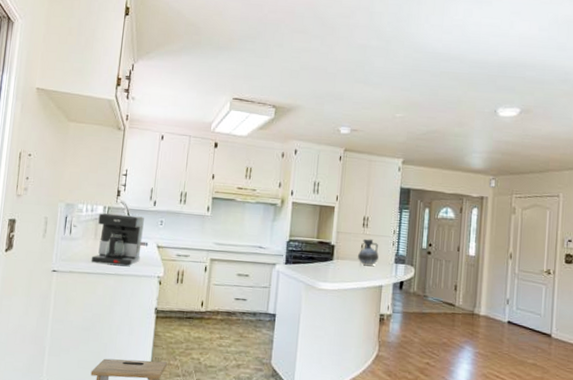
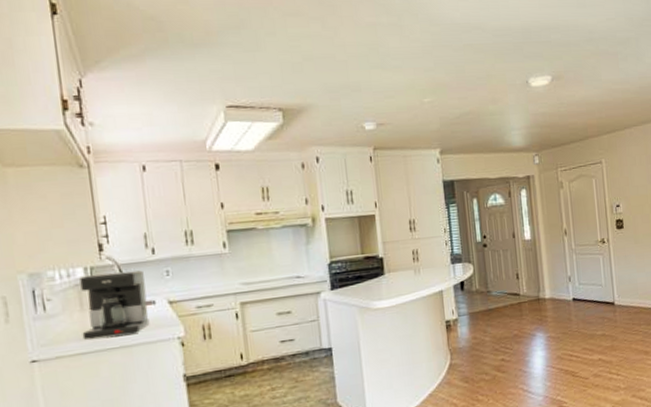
ceramic jug: present [358,238,379,267] -> none [411,243,433,274]

